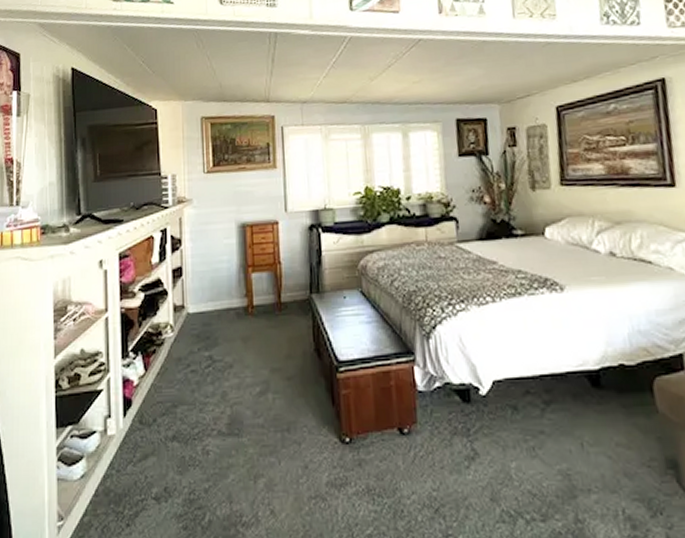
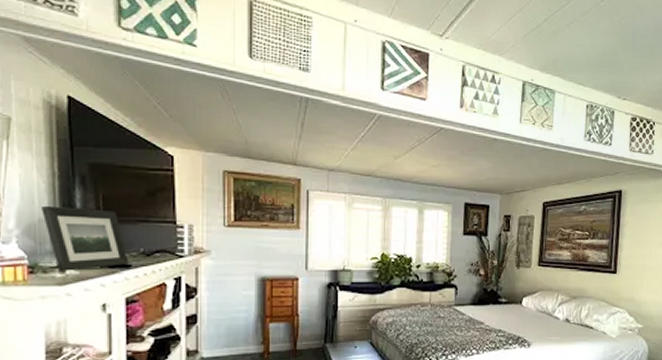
picture frame: none [51,168,121,231] -> present [42,205,129,271]

